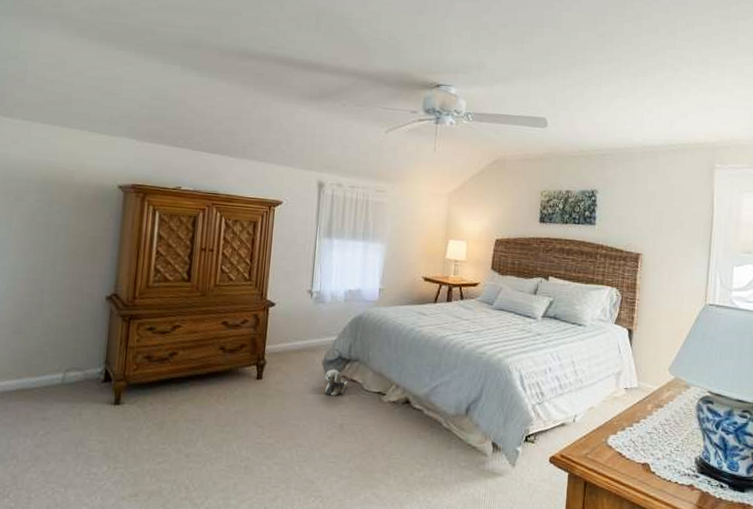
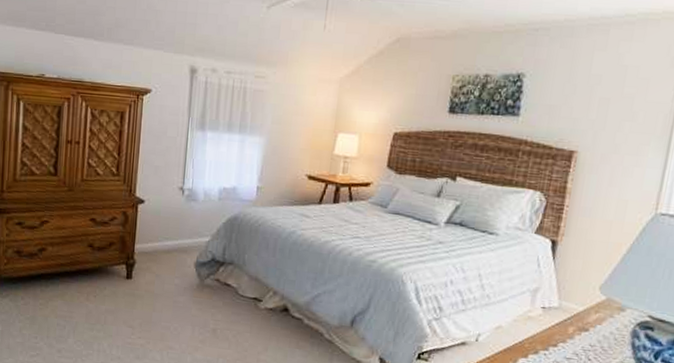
plush toy: present [325,369,349,396] -> none [197,272,223,300]

